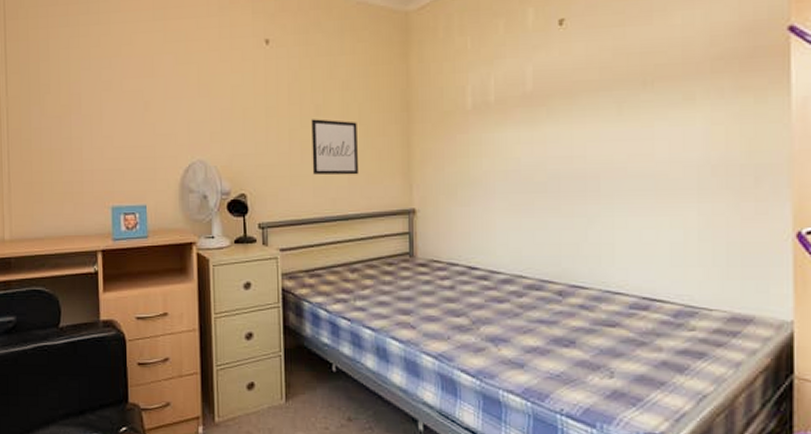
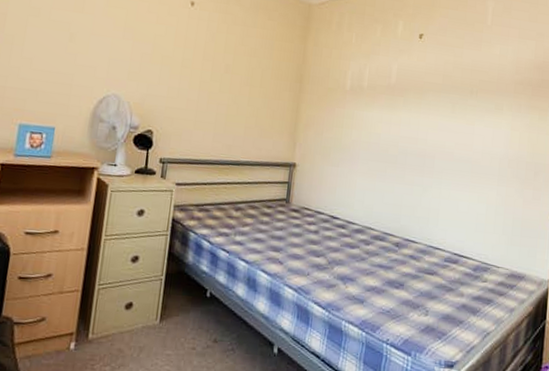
wall art: present [311,119,359,175] -> none [215,75,259,128]

